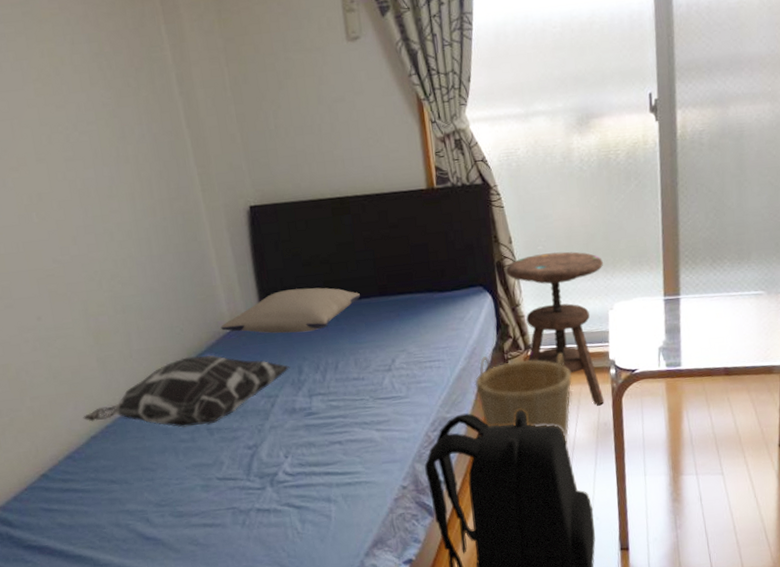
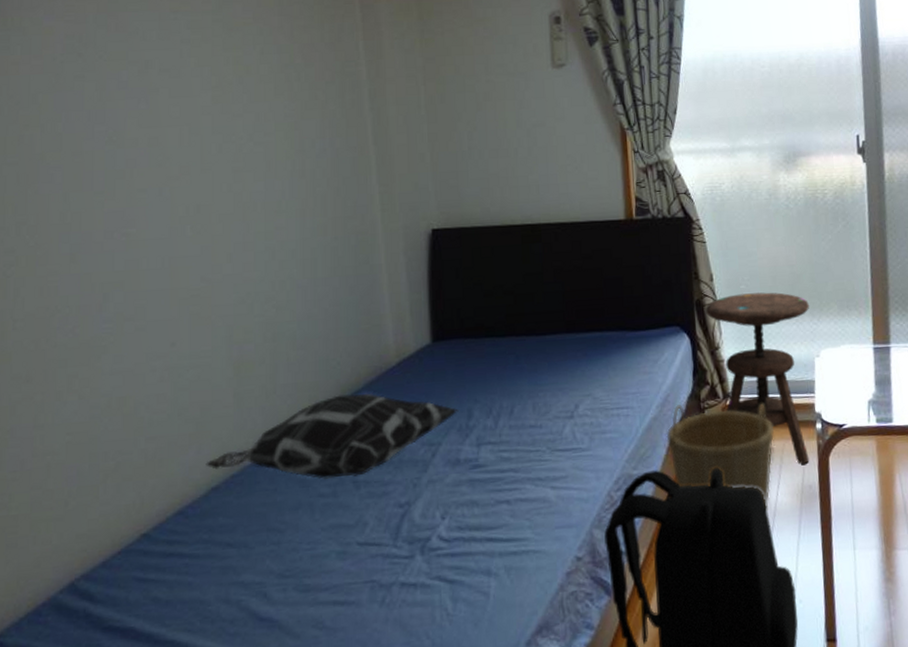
pillow: present [220,287,360,334] -> none [384,320,545,371]

